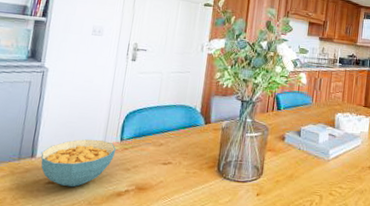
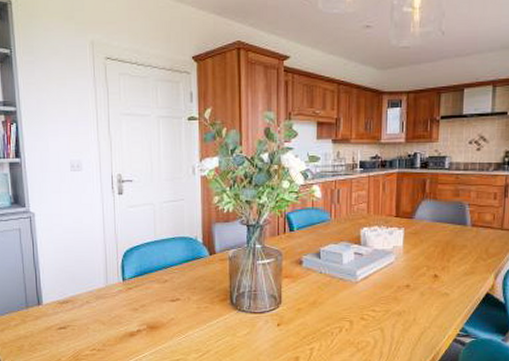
cereal bowl: present [40,139,117,188] -> none [46,281,120,331]

